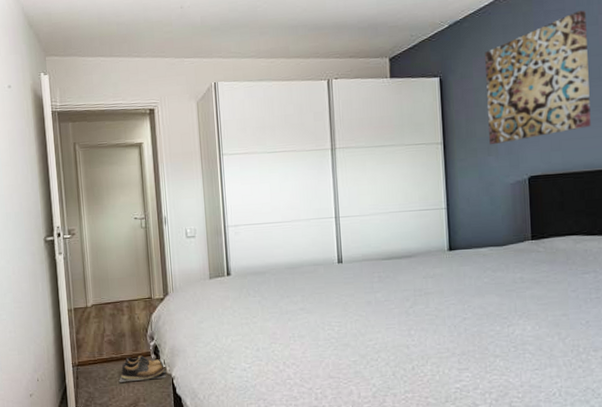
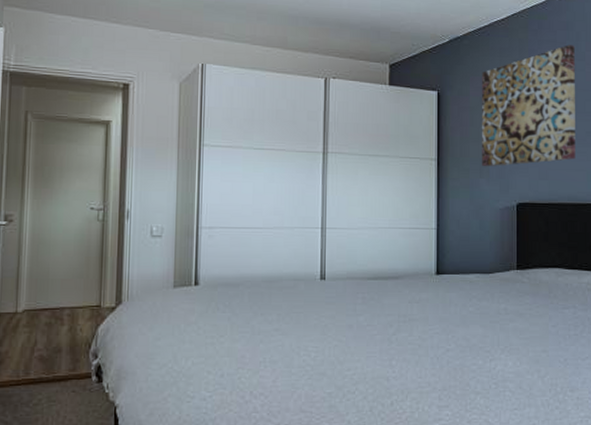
shoes: present [119,355,167,382] -> none [47,377,110,410]

